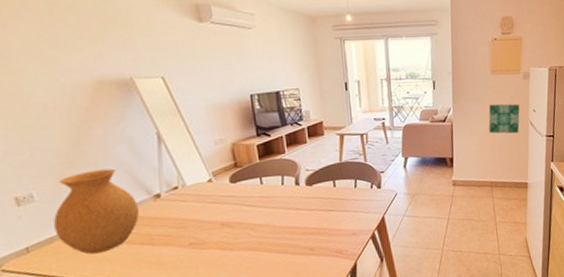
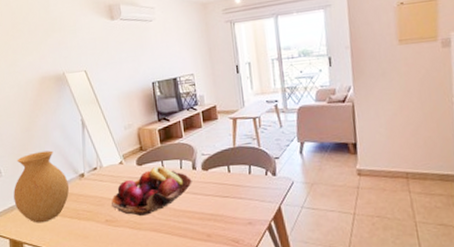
fruit basket: none [197,182,295,236] -> present [111,165,192,216]
wall art: present [488,103,520,134] -> none [398,77,441,115]

